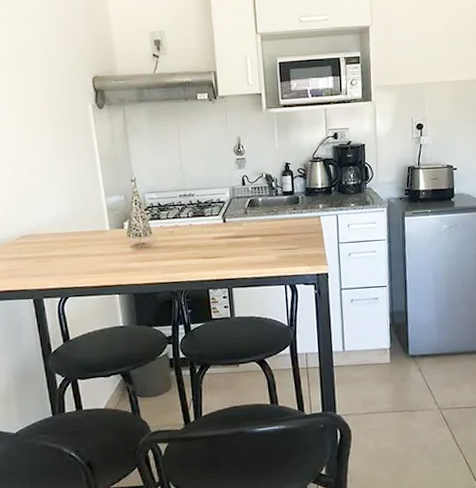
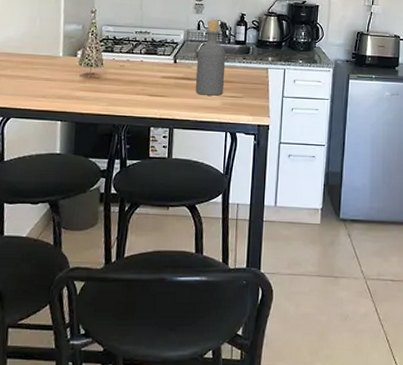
bottle: none [245,174,277,251] -> present [195,20,225,96]

